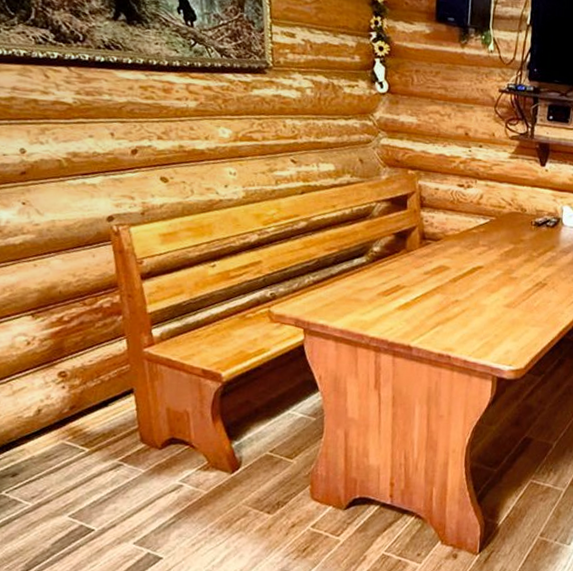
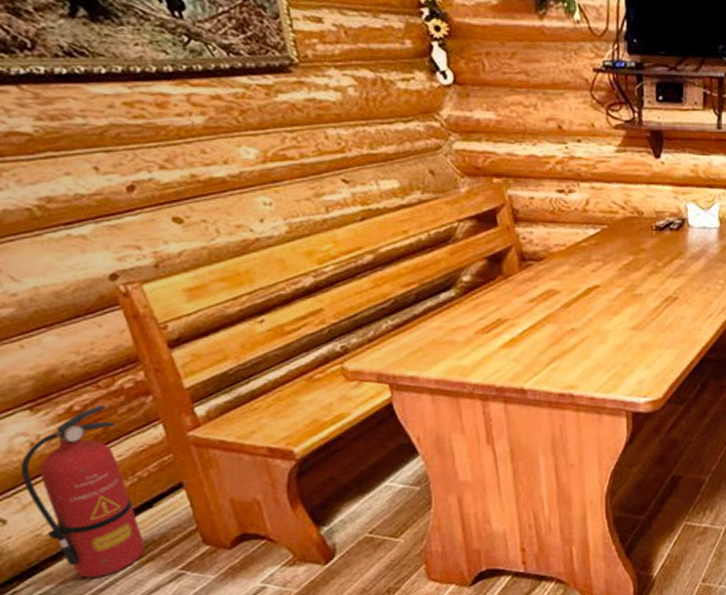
fire extinguisher: none [16,318,97,458] -> present [20,404,145,578]

